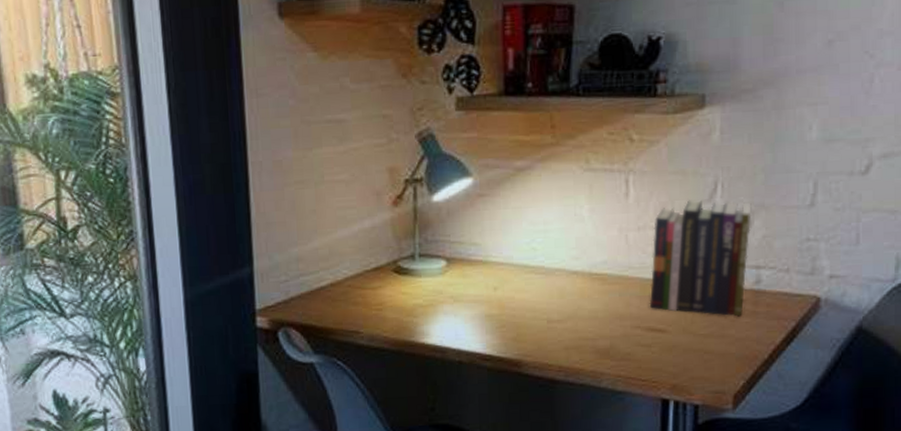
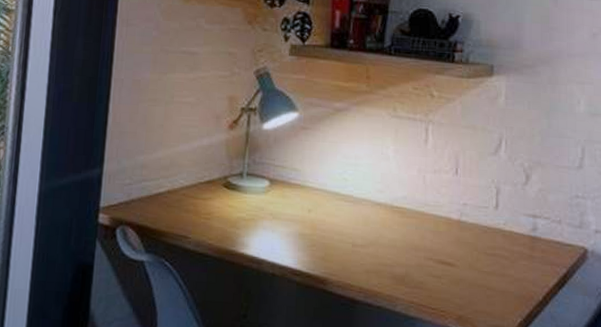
books: present [649,200,752,317] -> none [441,151,530,259]

